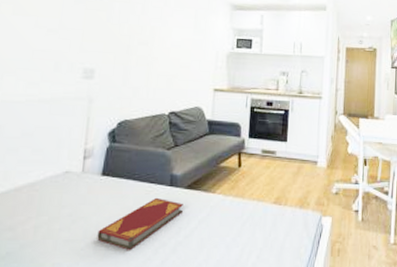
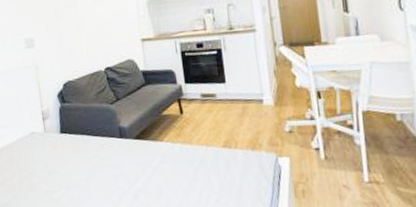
hardback book: present [97,197,184,250] -> none [68,149,138,198]

